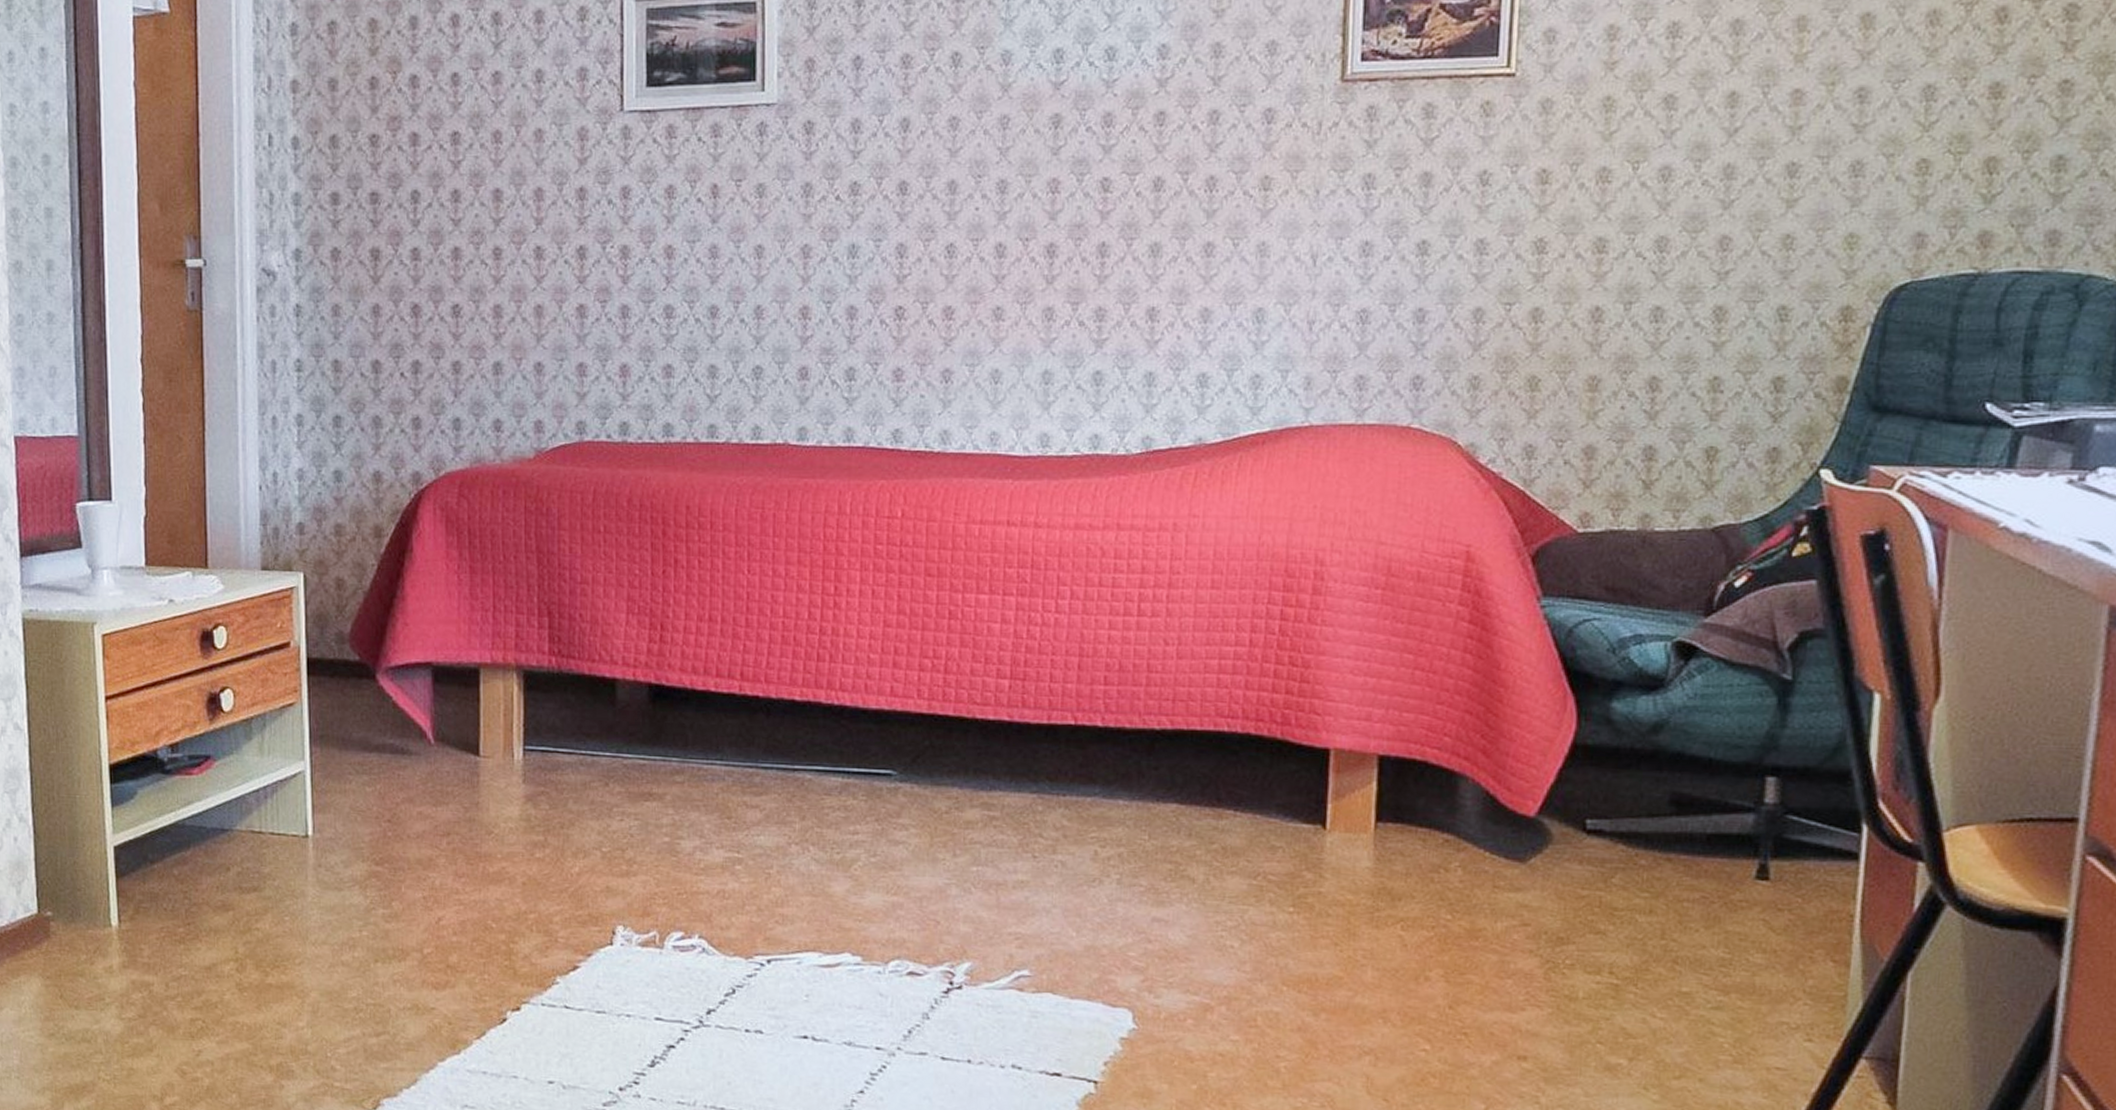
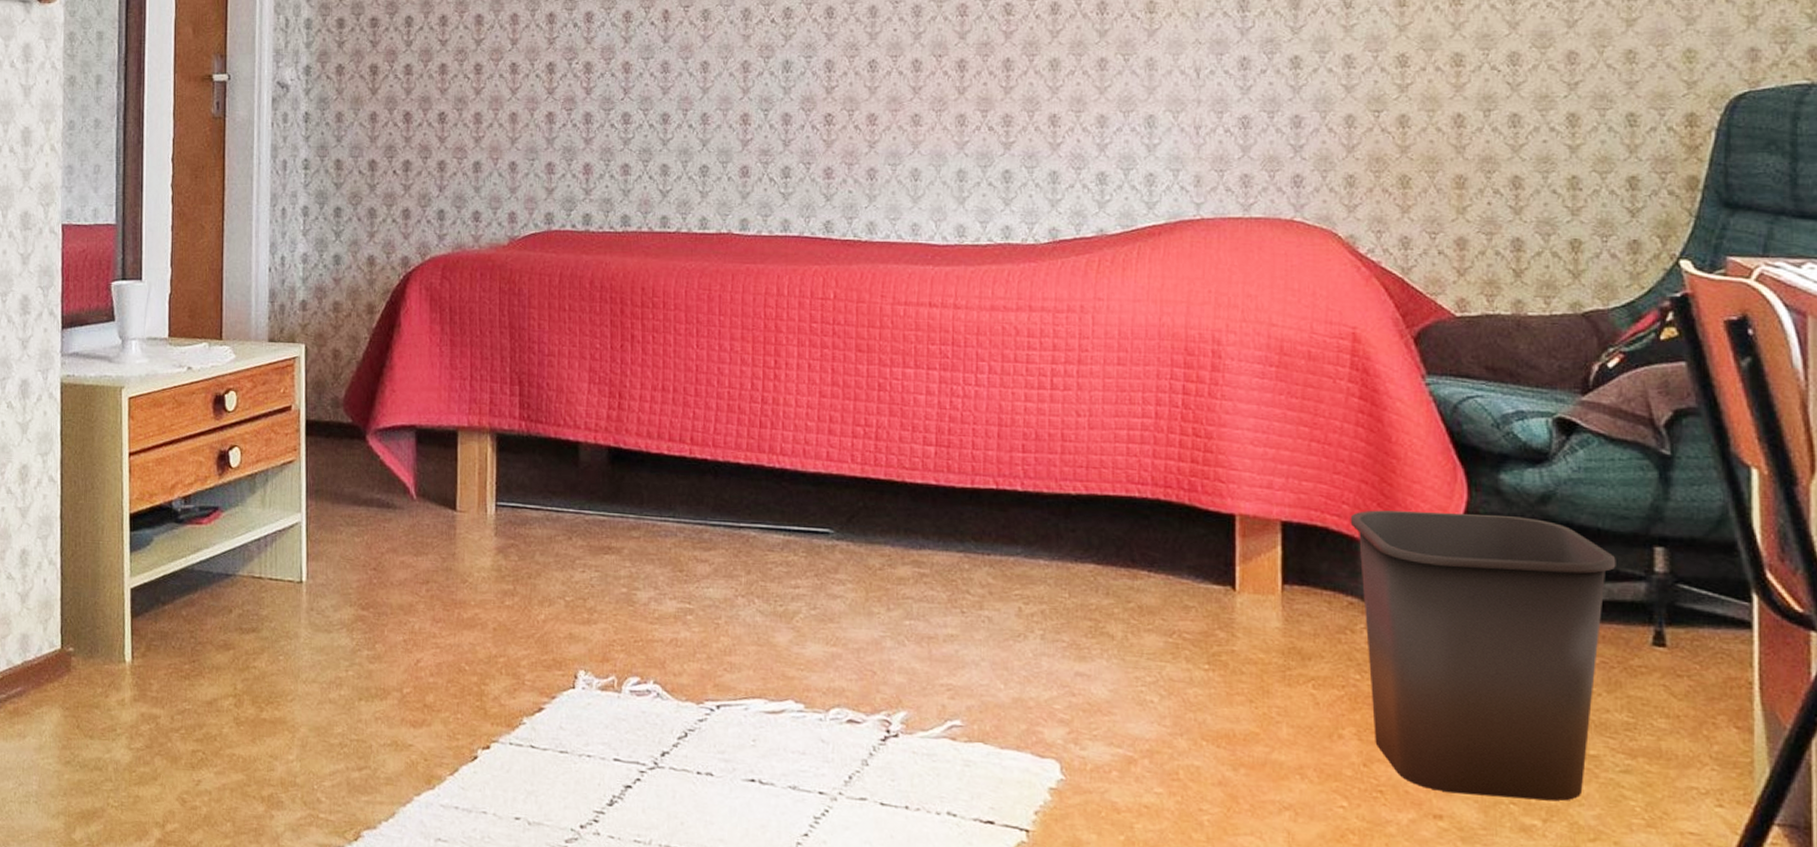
waste bin: none [1451,742,1726,1039] -> present [1350,510,1616,801]

